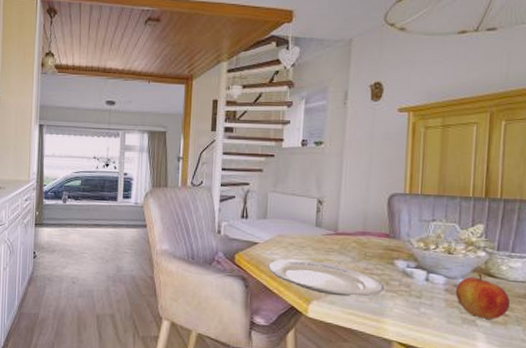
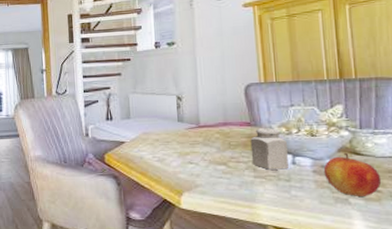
plate: present [268,259,386,297] -> none [137,154,254,186]
salt shaker: none [385,241,423,286] -> present [250,128,289,170]

